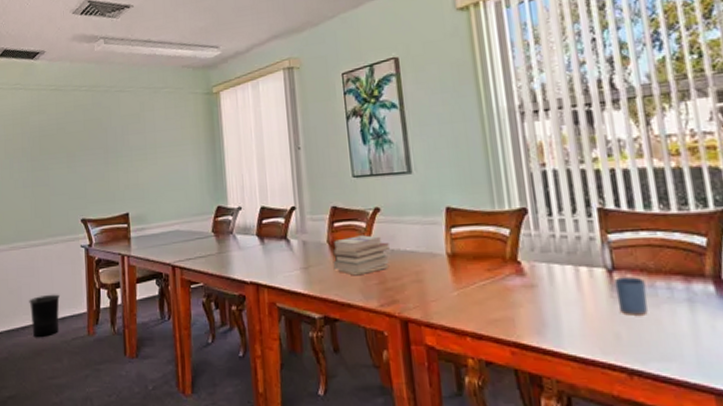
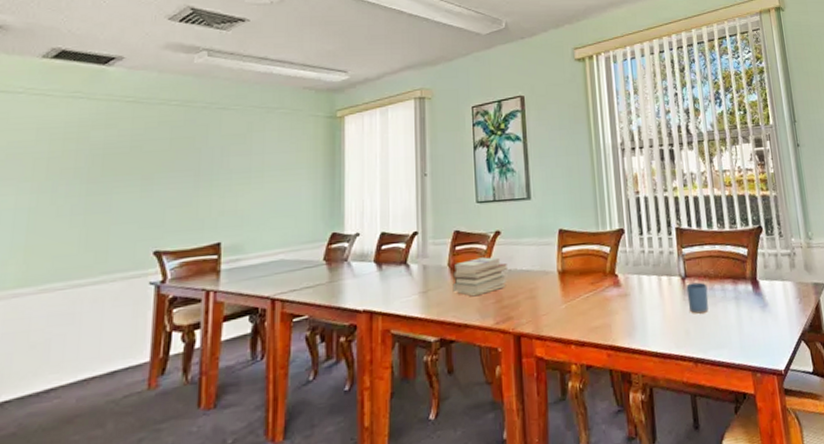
waste bin: present [29,294,60,337] -> none [61,343,110,401]

